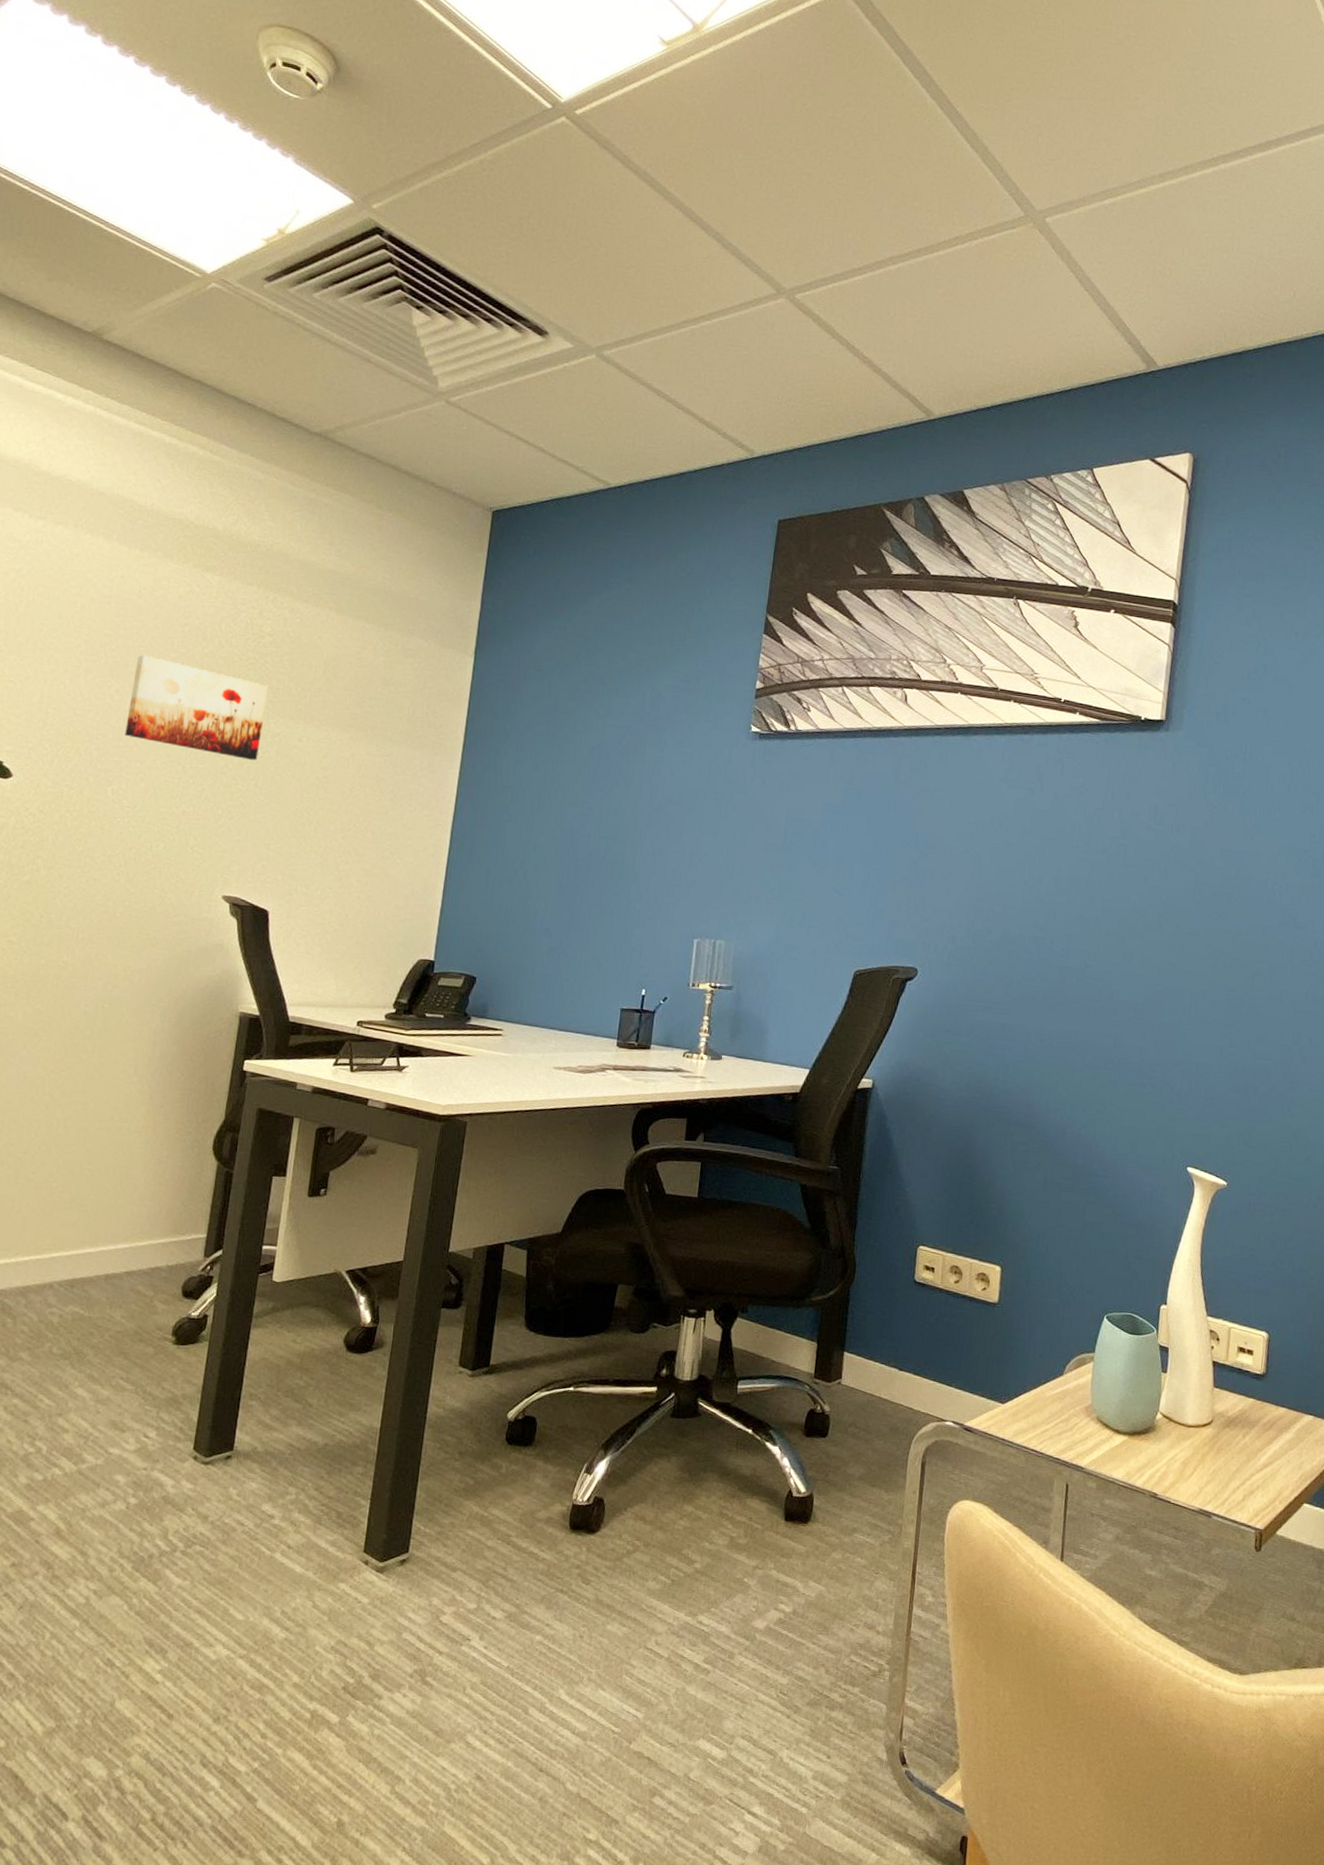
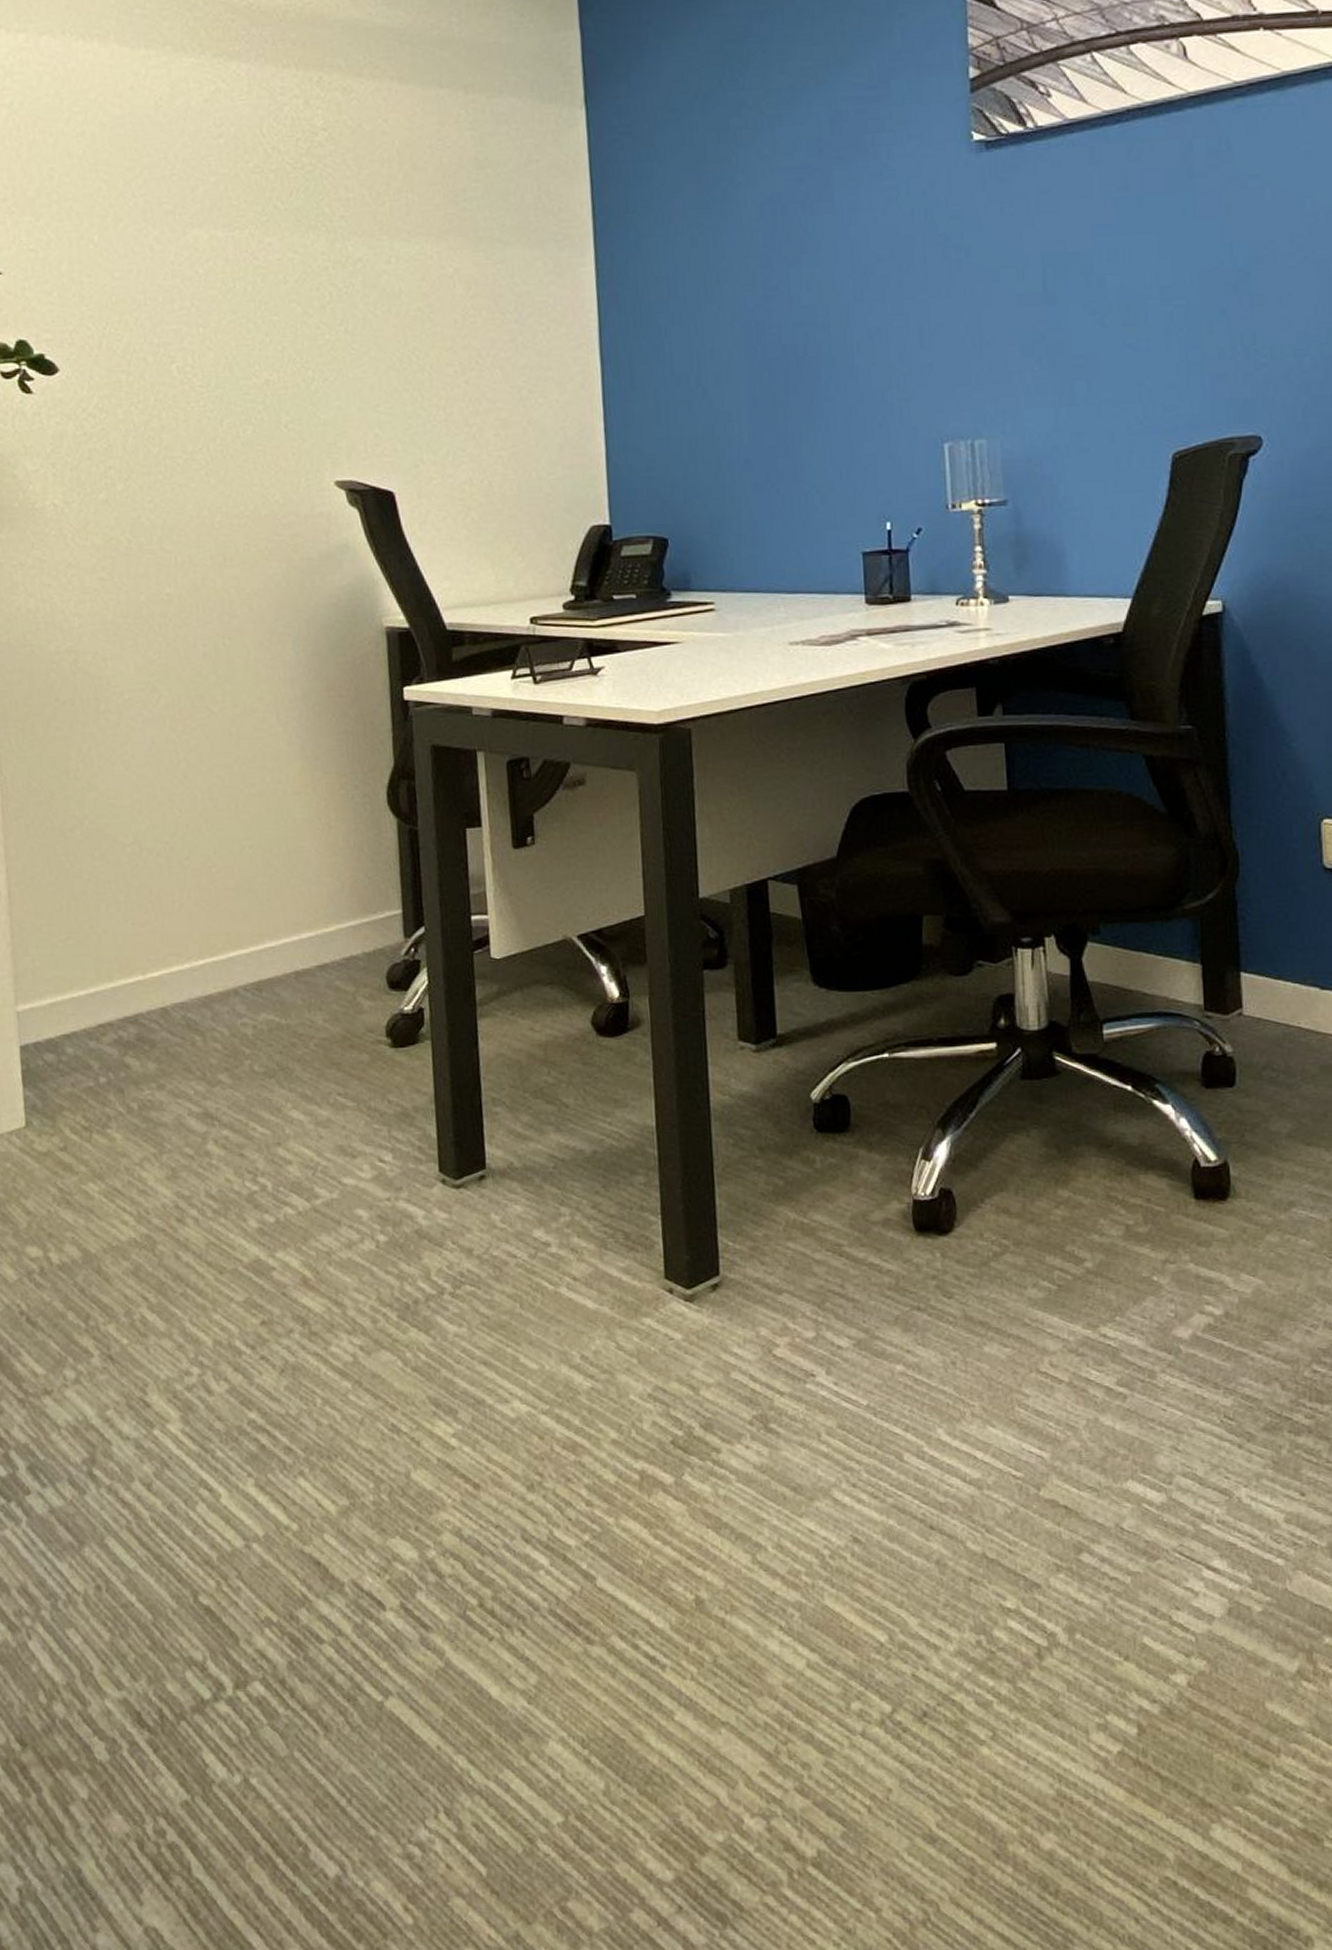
wall art: present [125,654,269,761] -> none [170,185,342,300]

